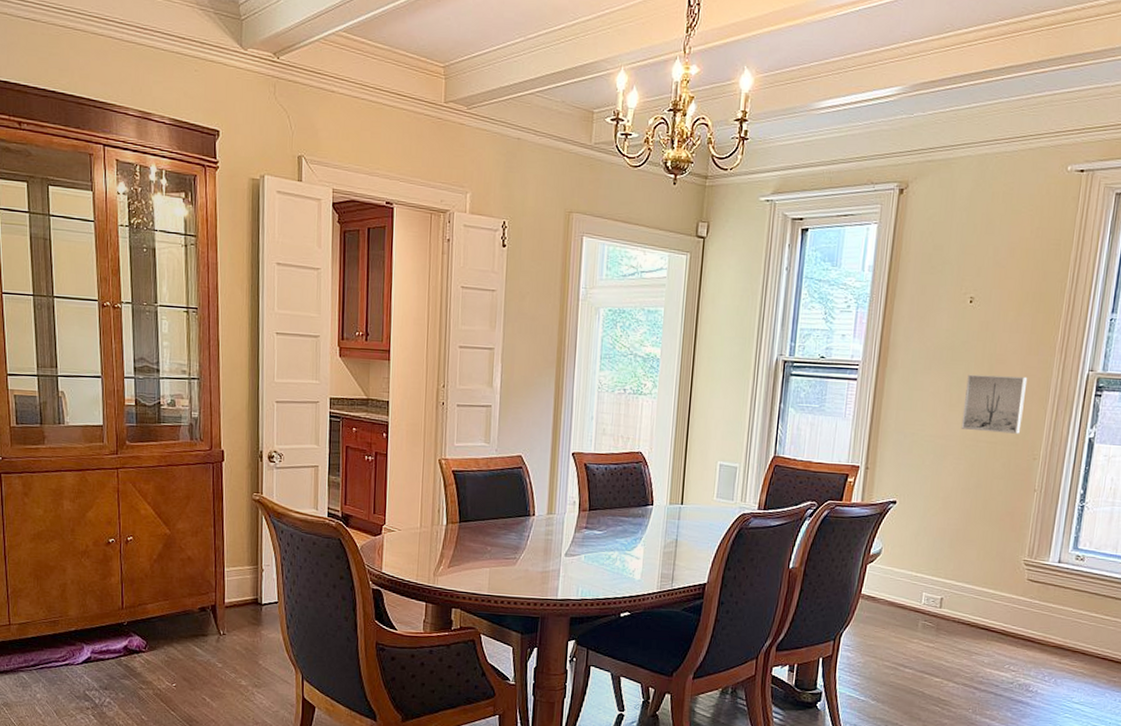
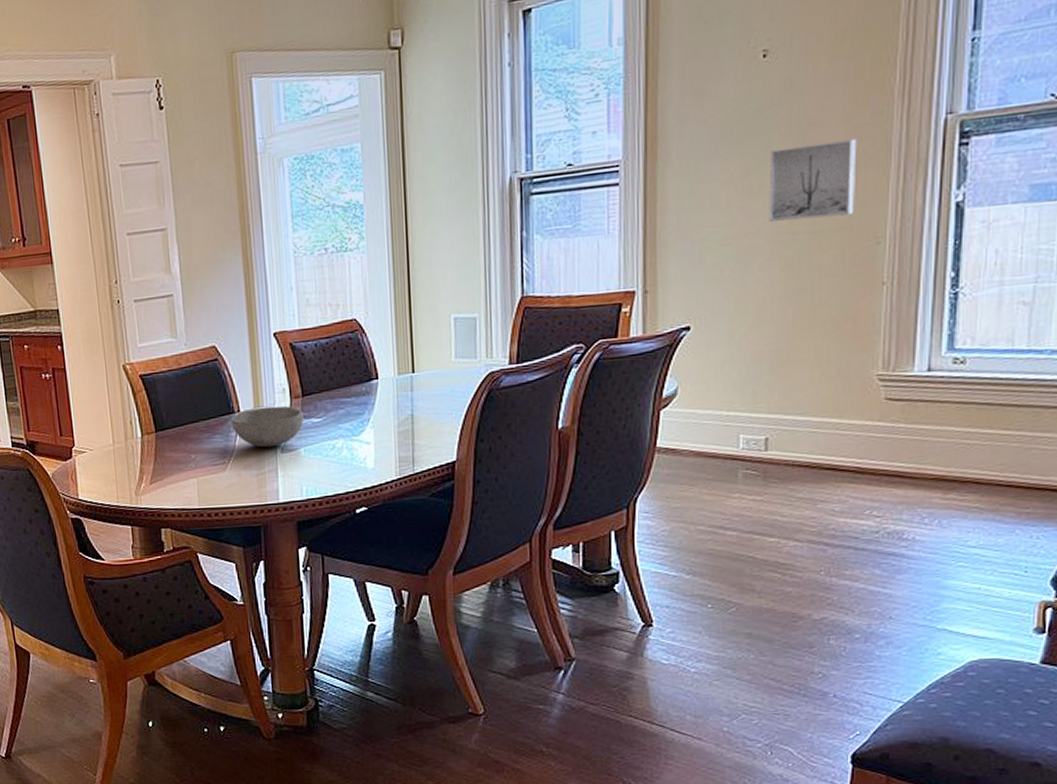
bowl: none [525,514,588,550] -> present [230,406,304,448]

